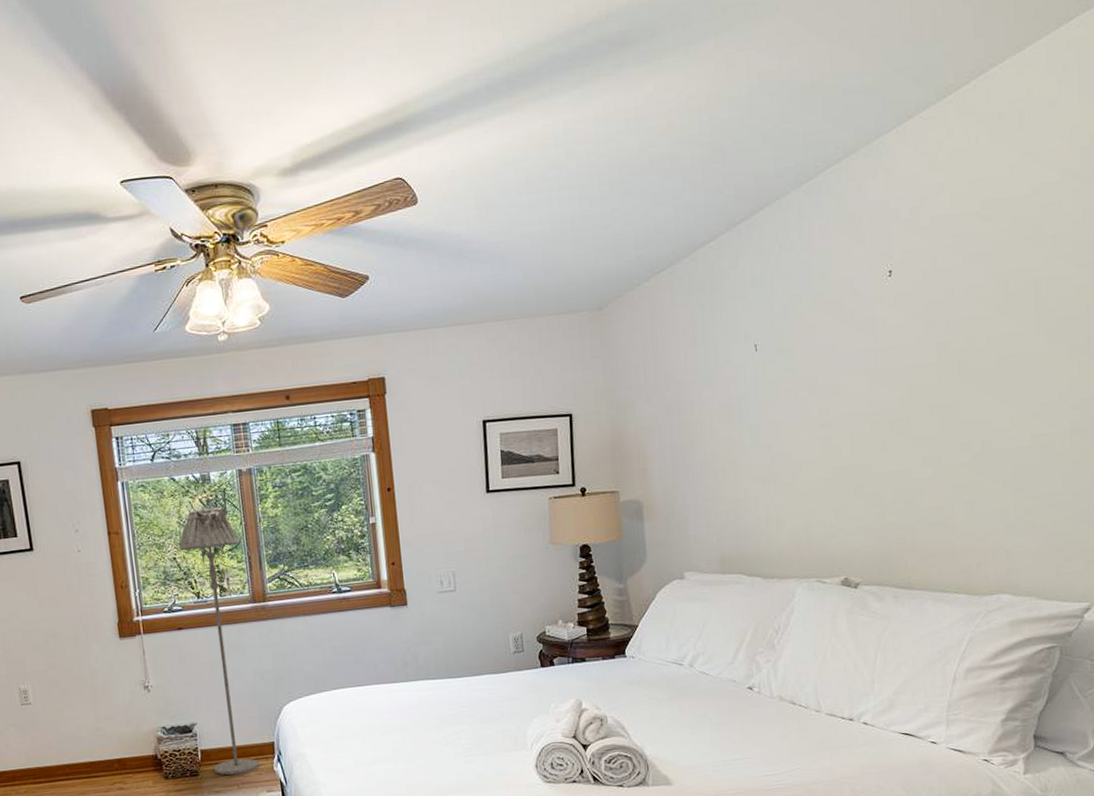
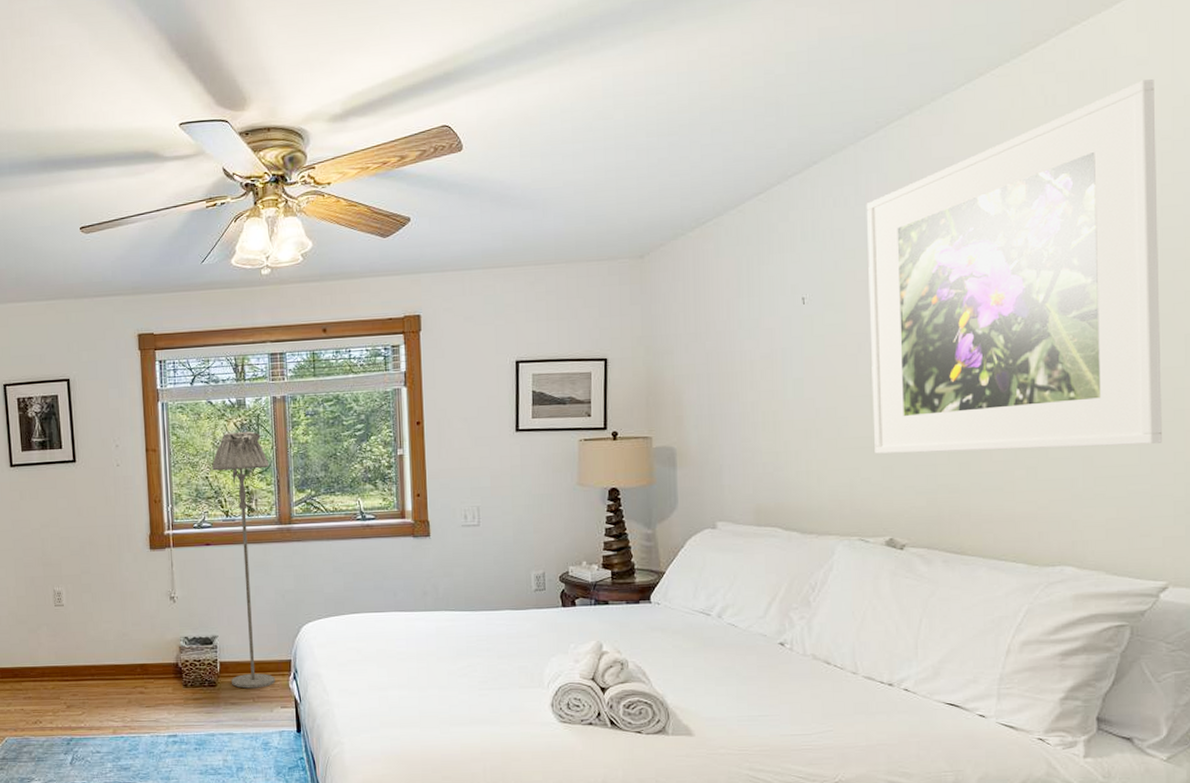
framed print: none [810,120,1082,496] -> present [866,79,1162,454]

